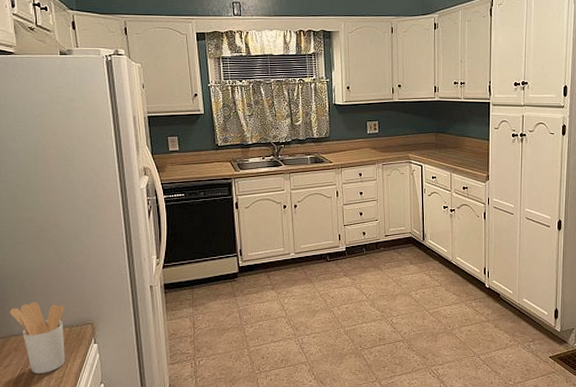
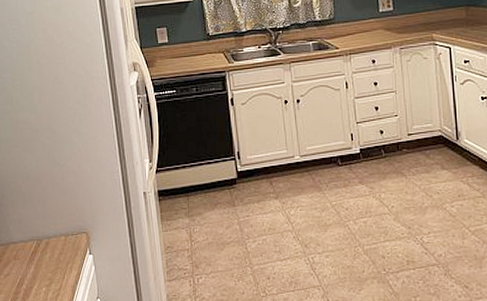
utensil holder: present [9,302,65,373] -> none [8,208,62,284]

